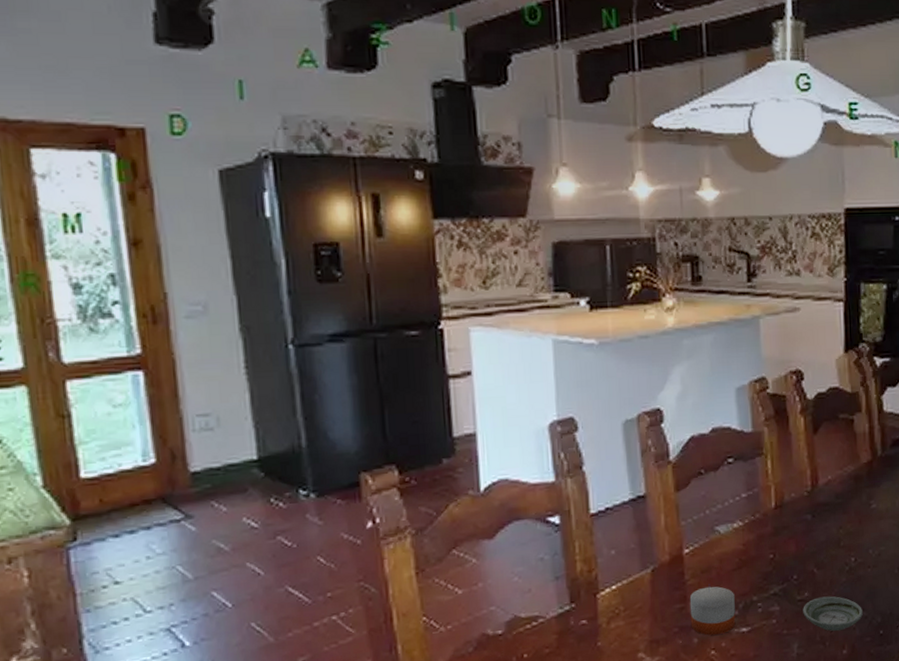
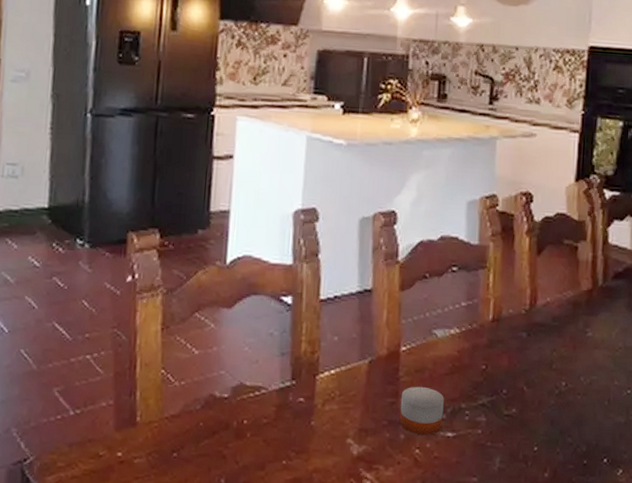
saucer: present [803,596,863,631] -> none [508,415,568,453]

